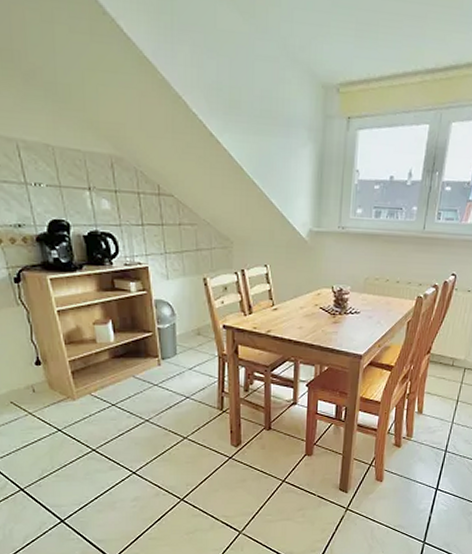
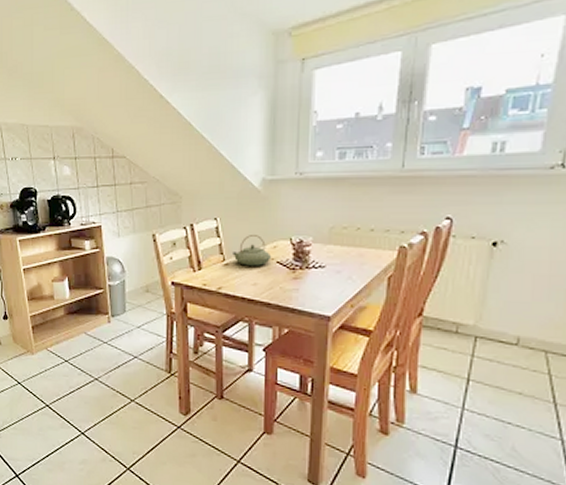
teapot: none [281,282,316,311] -> present [233,235,272,266]

